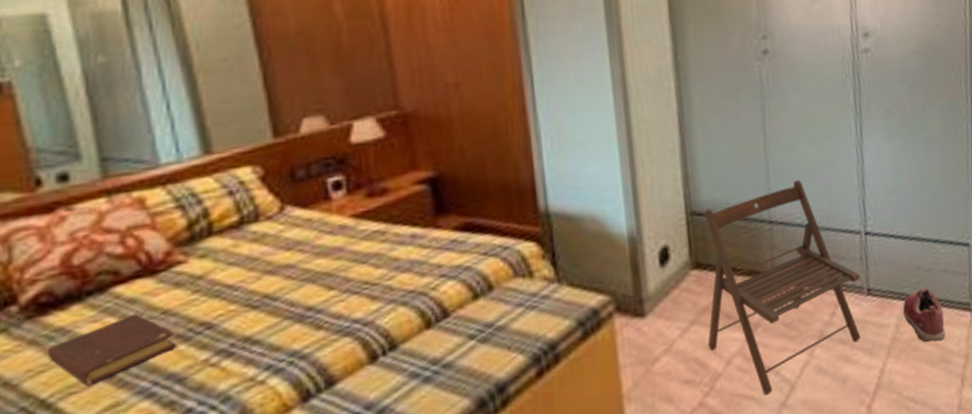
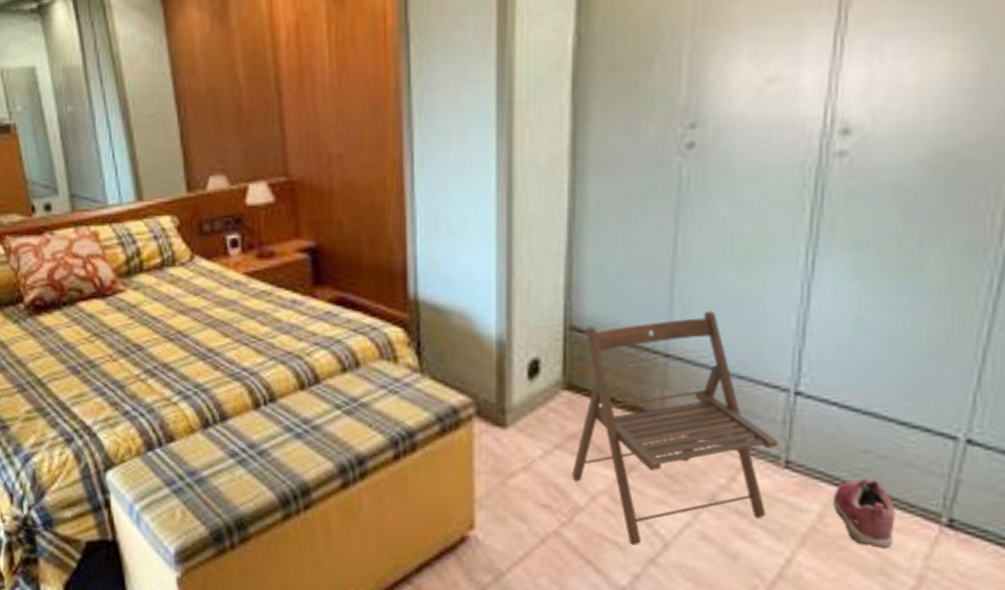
book: present [47,313,178,387] -> none [41,327,119,377]

